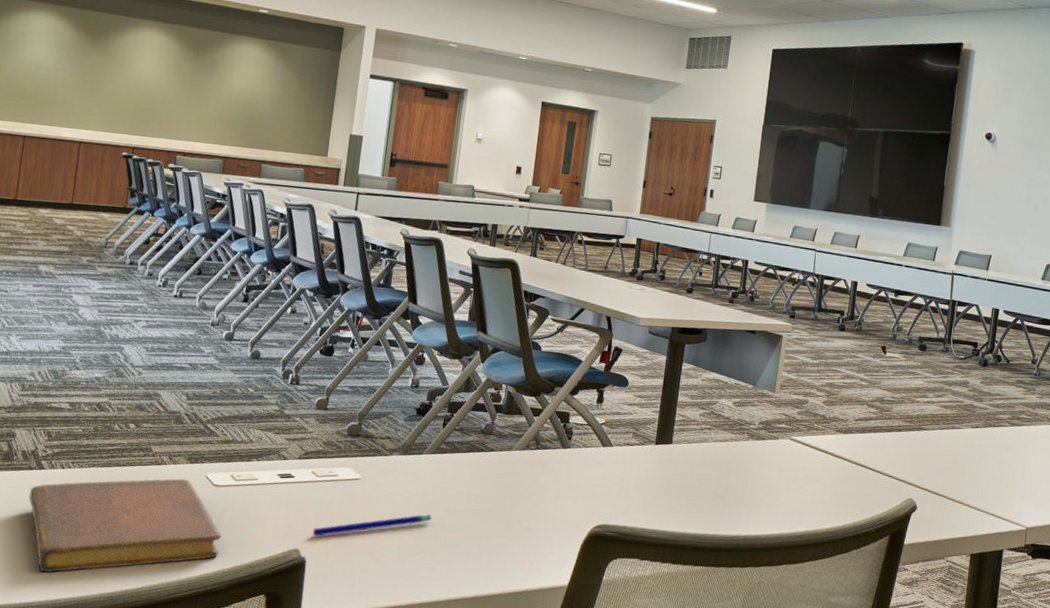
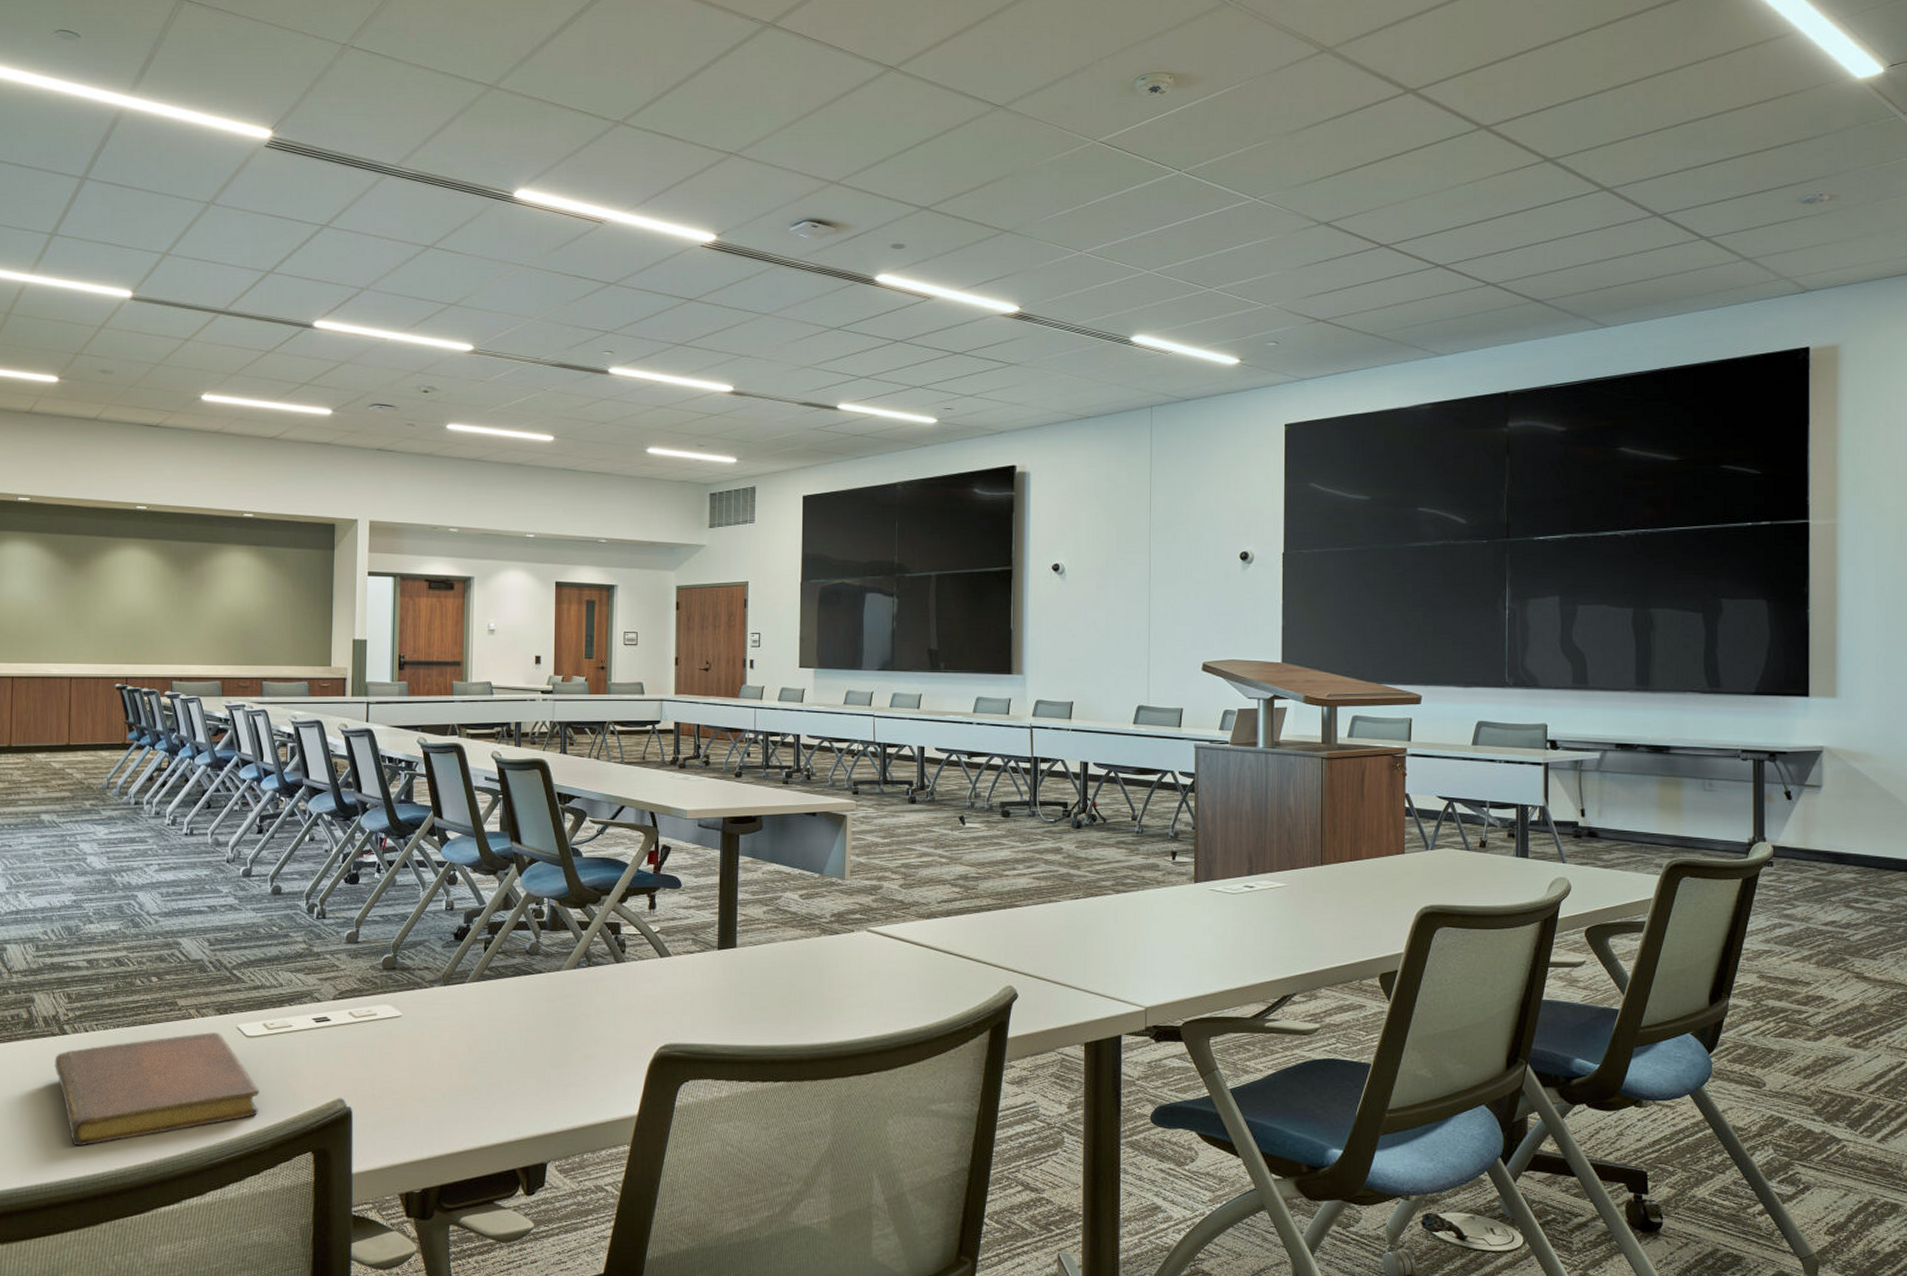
pen: present [312,514,432,537] -> none [355,1049,482,1084]

